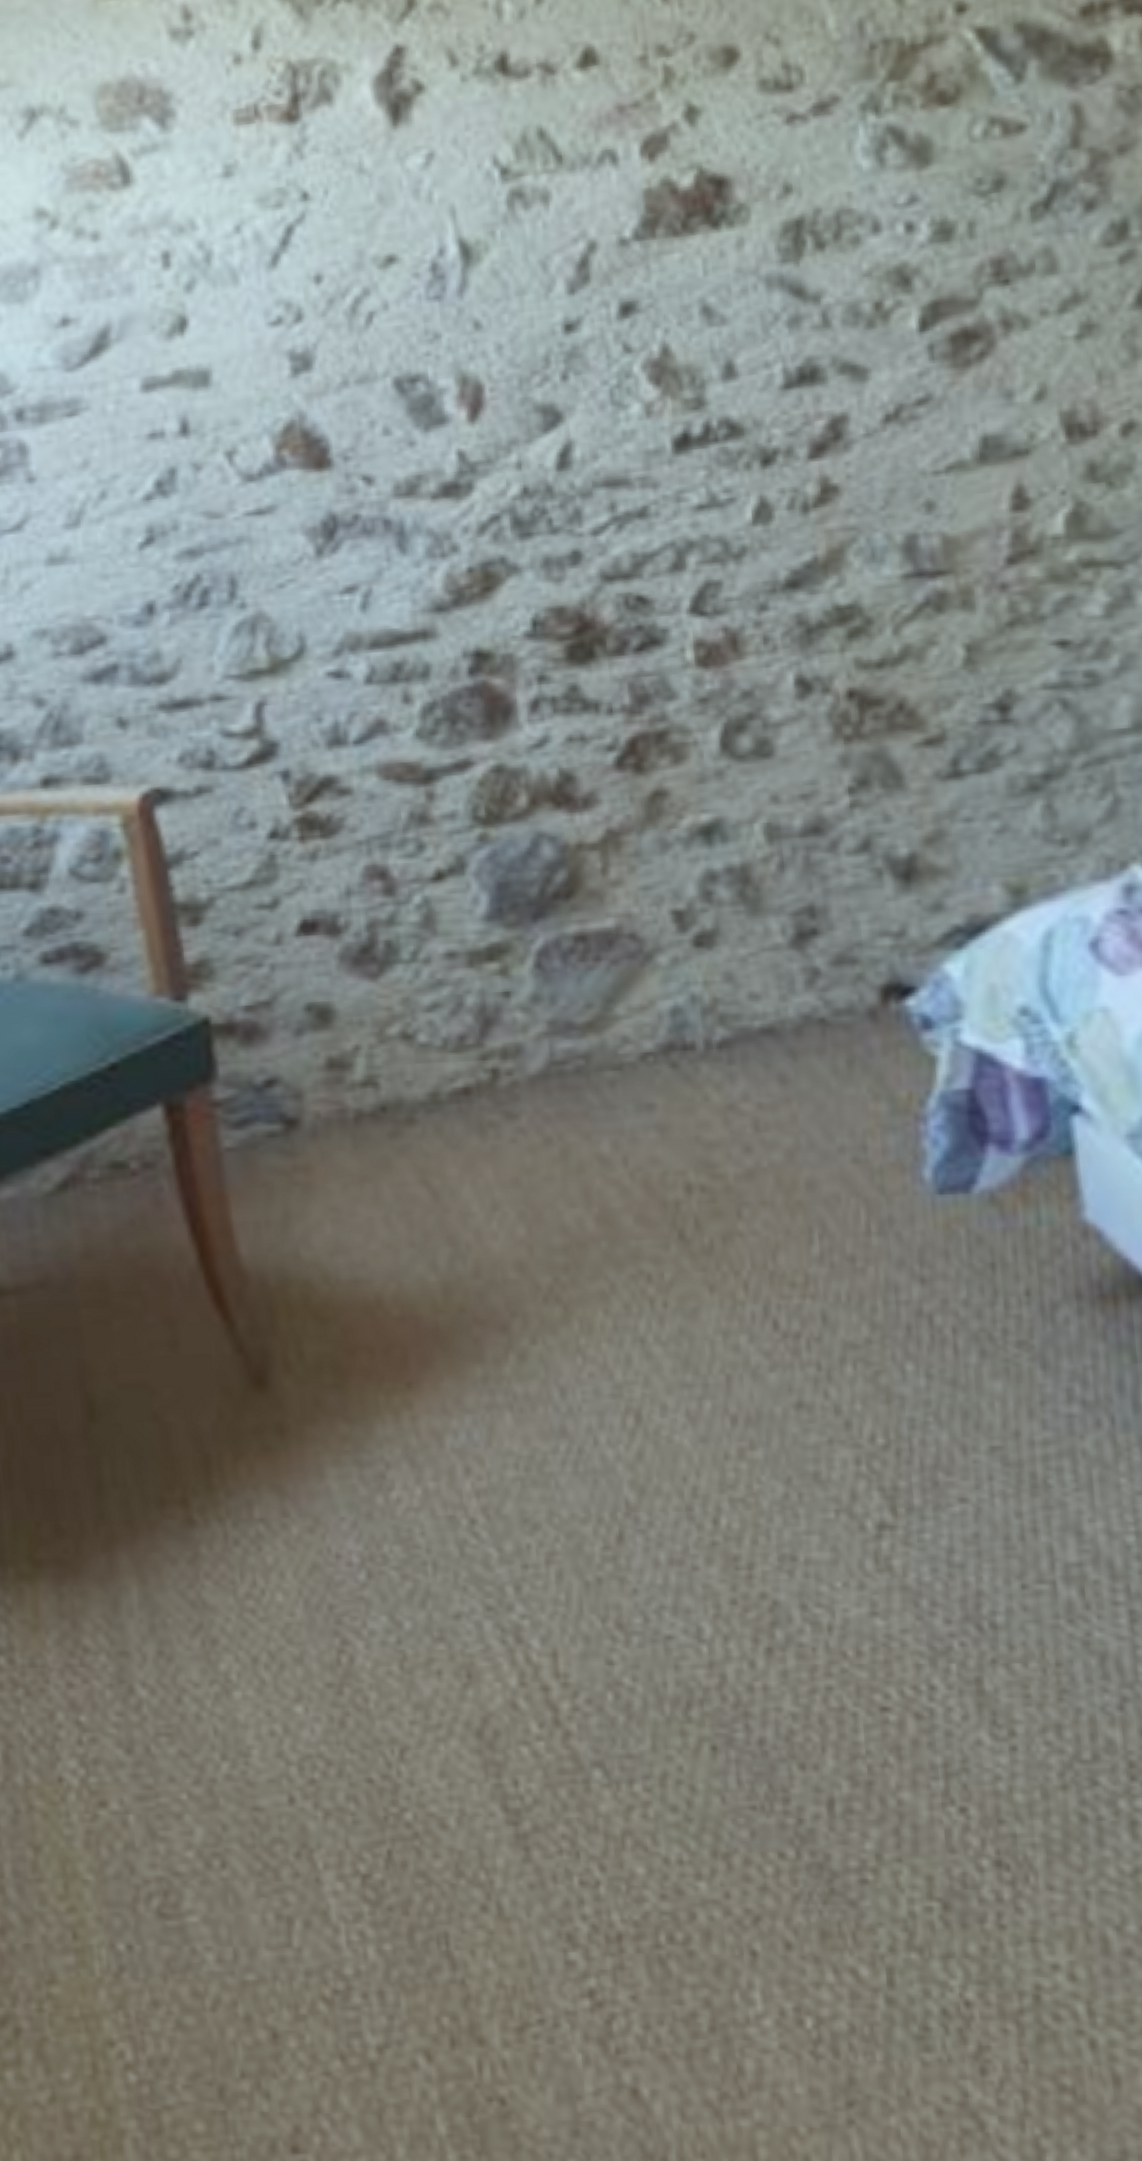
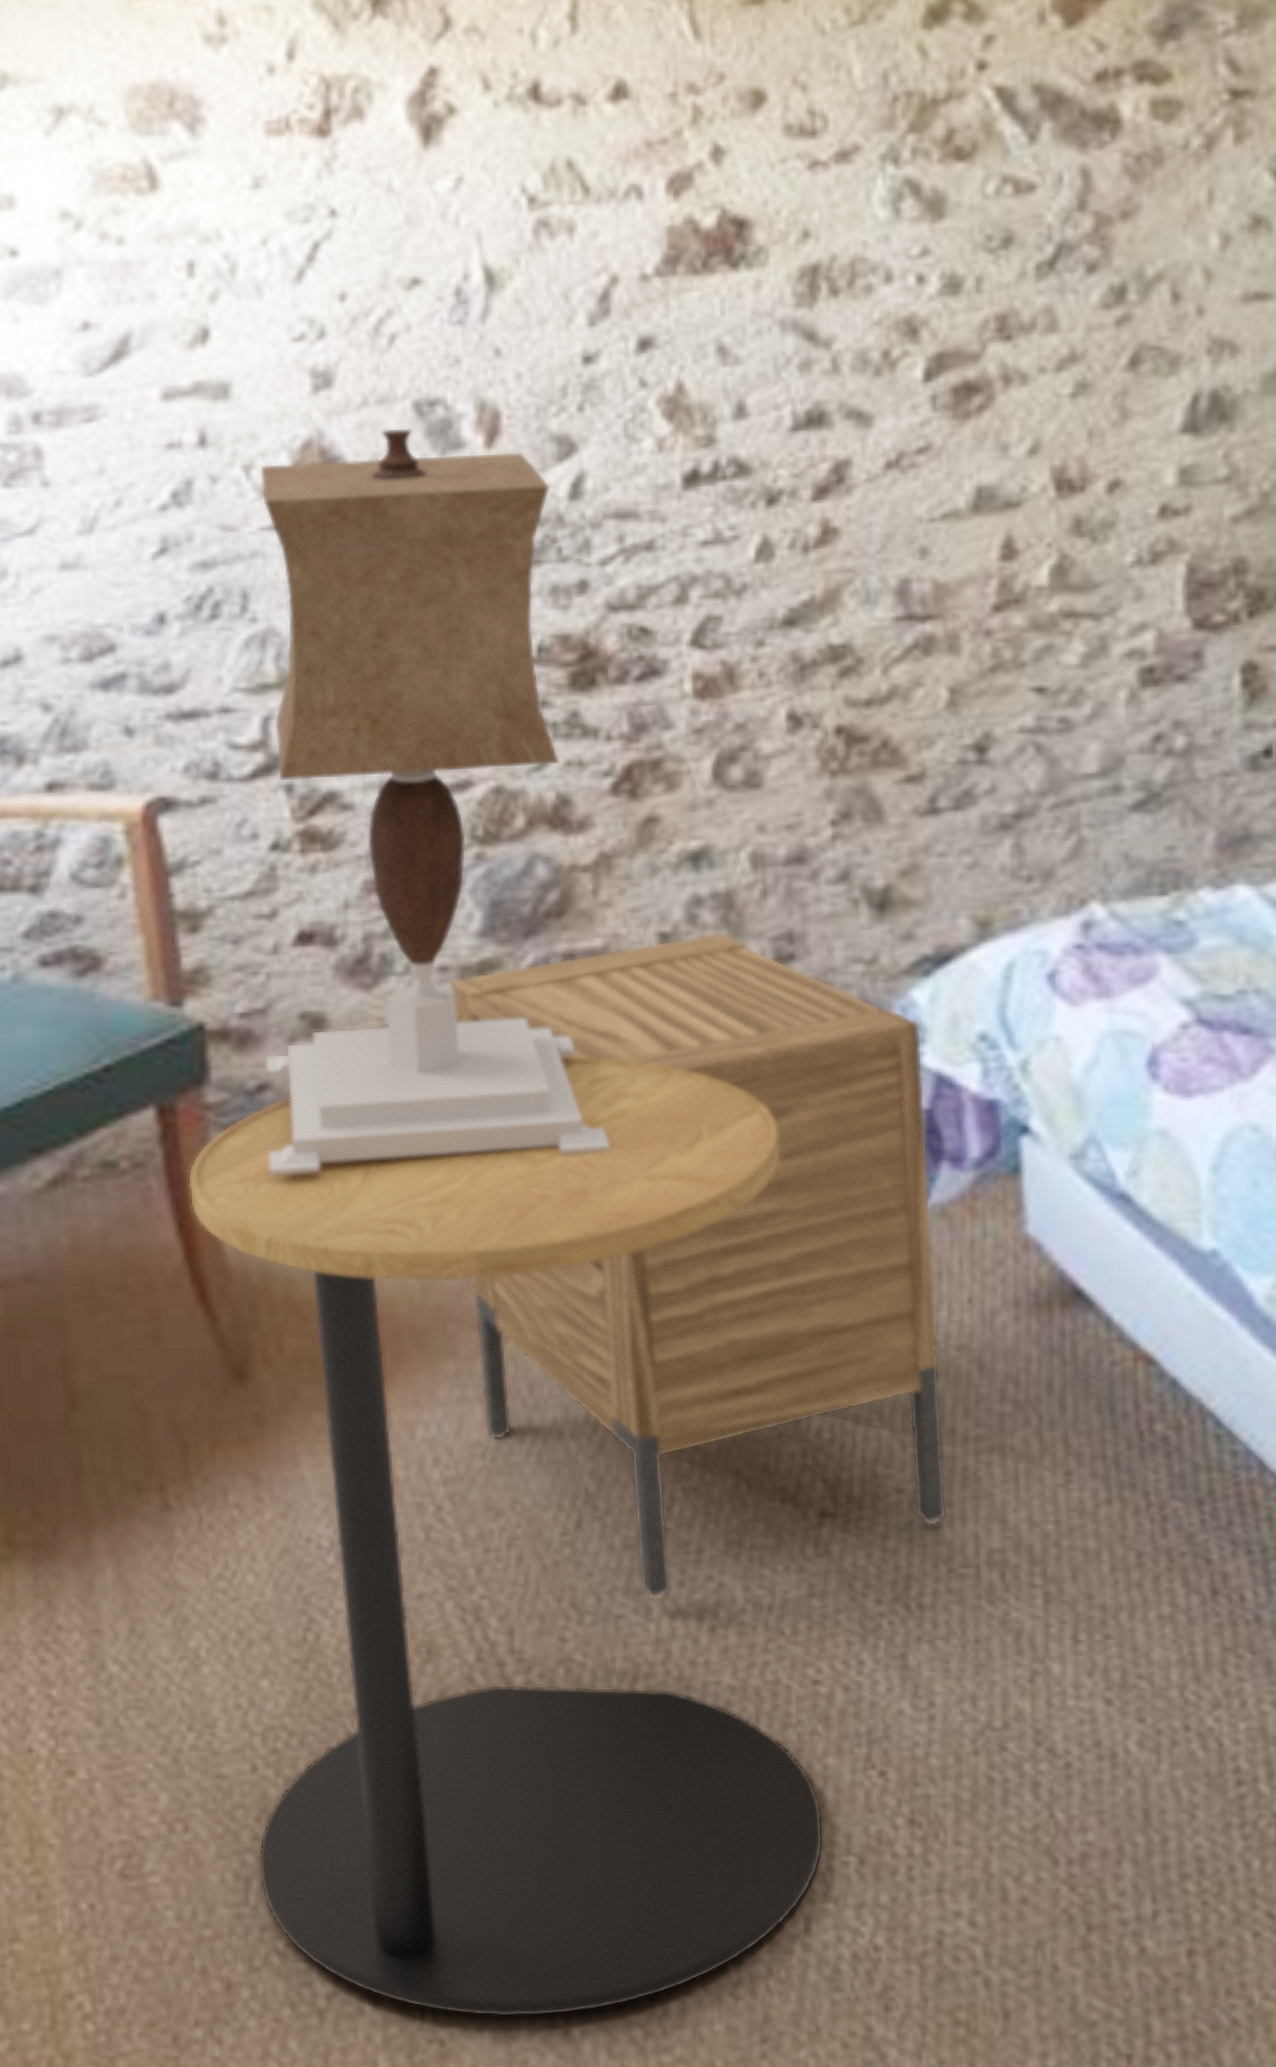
side table: none [198,1043,903,2074] -> present [187,1057,824,2017]
table lamp: none [242,405,634,1173] -> present [259,427,610,1175]
nightstand: none [455,908,1016,1620] -> present [447,932,947,1601]

